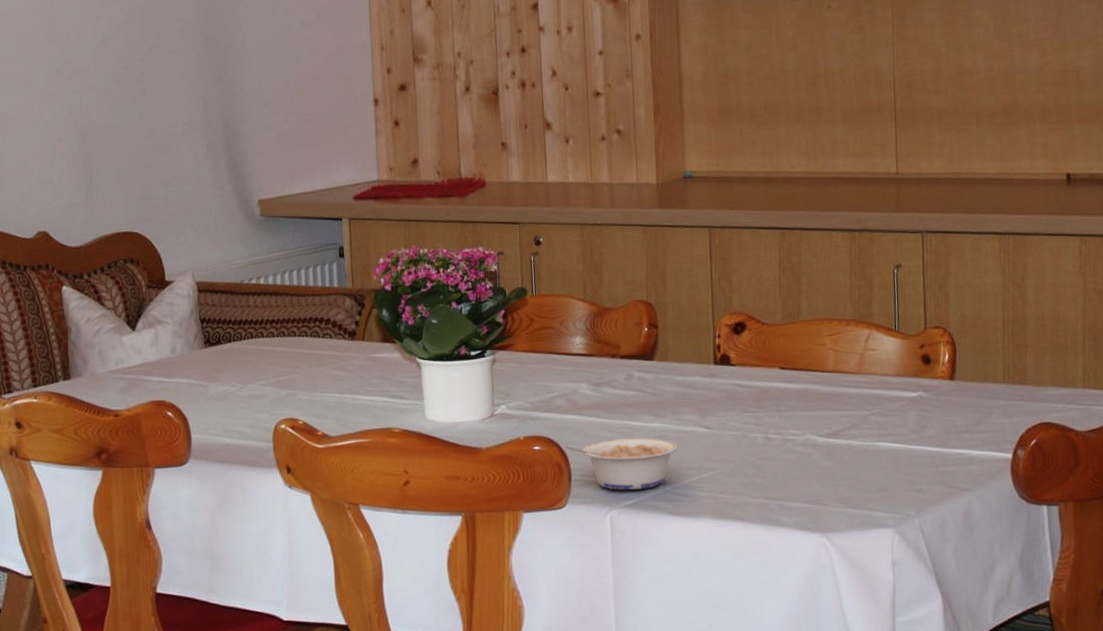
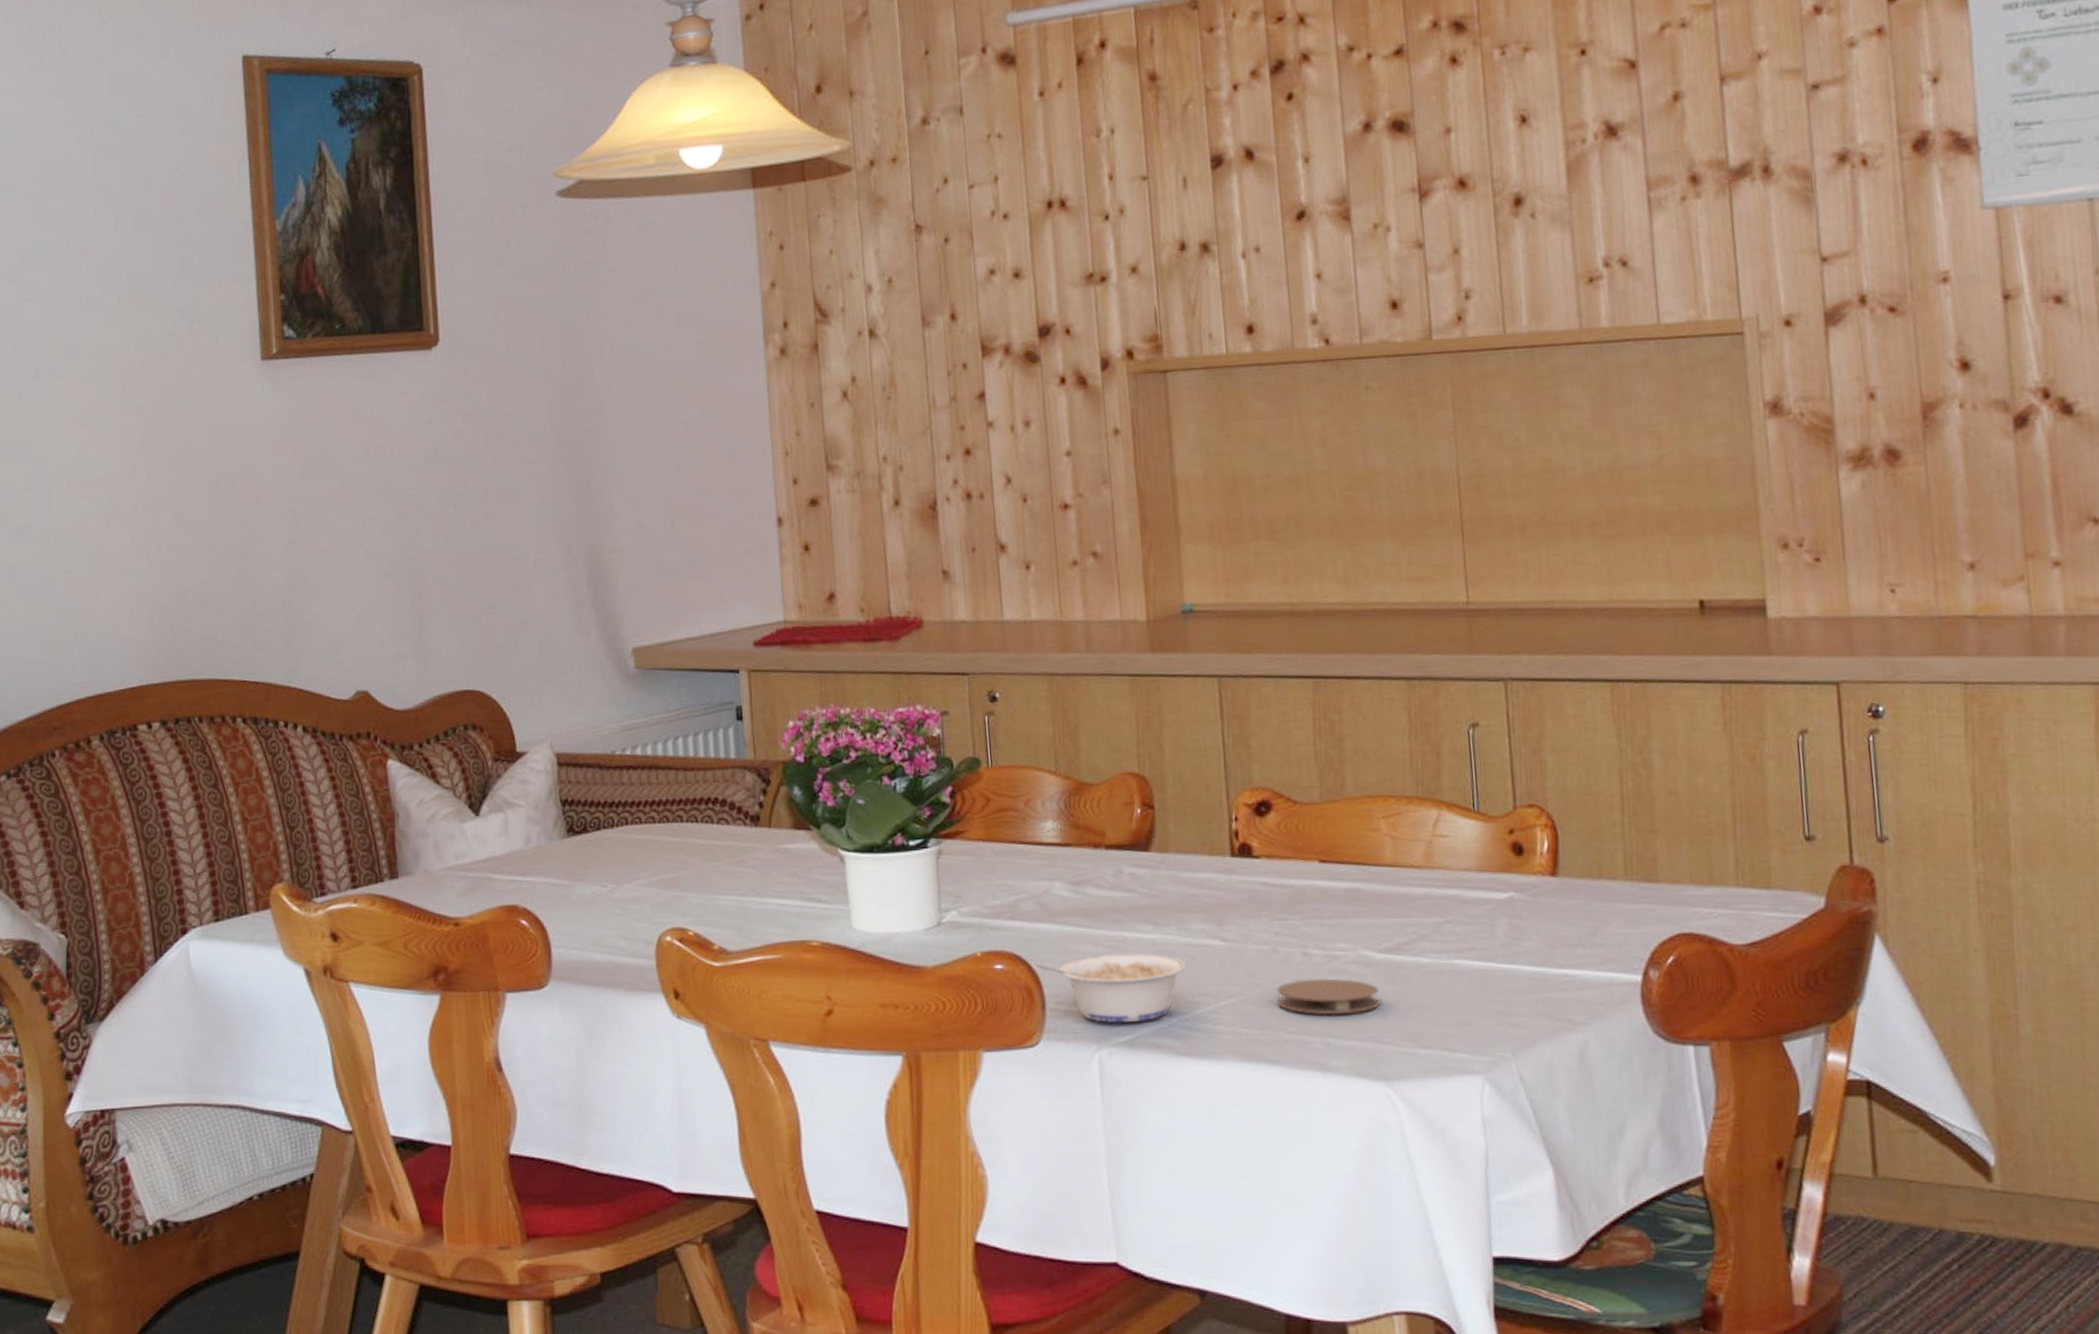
coaster: none [745,456,821,484] -> present [1276,978,1381,1015]

